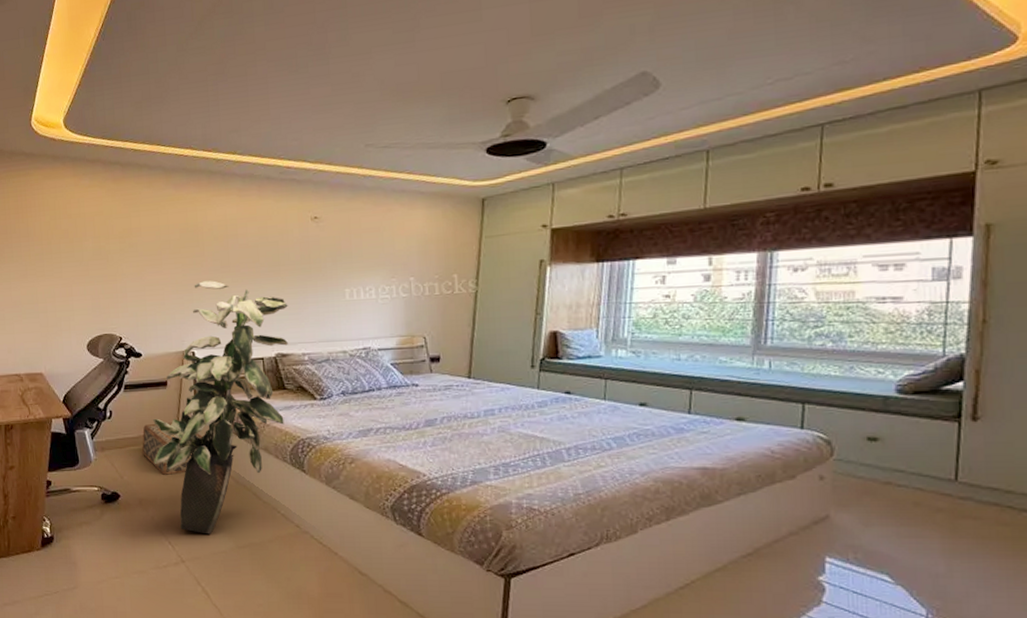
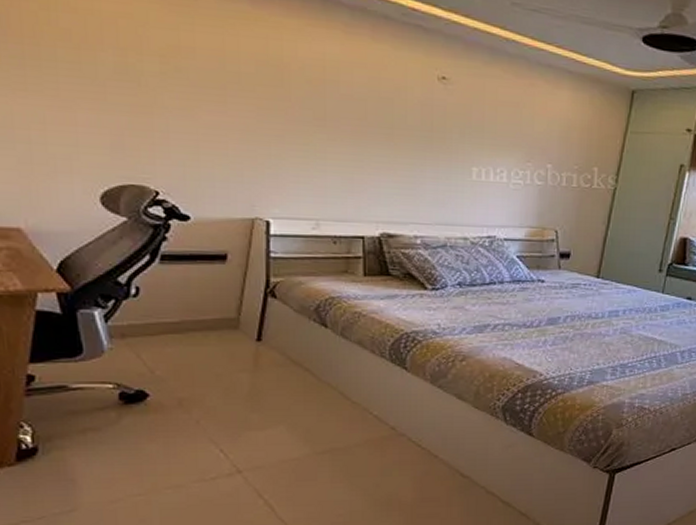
woven basket: present [141,423,203,475] -> none [184,306,275,370]
indoor plant: present [152,280,288,535] -> none [202,133,400,440]

